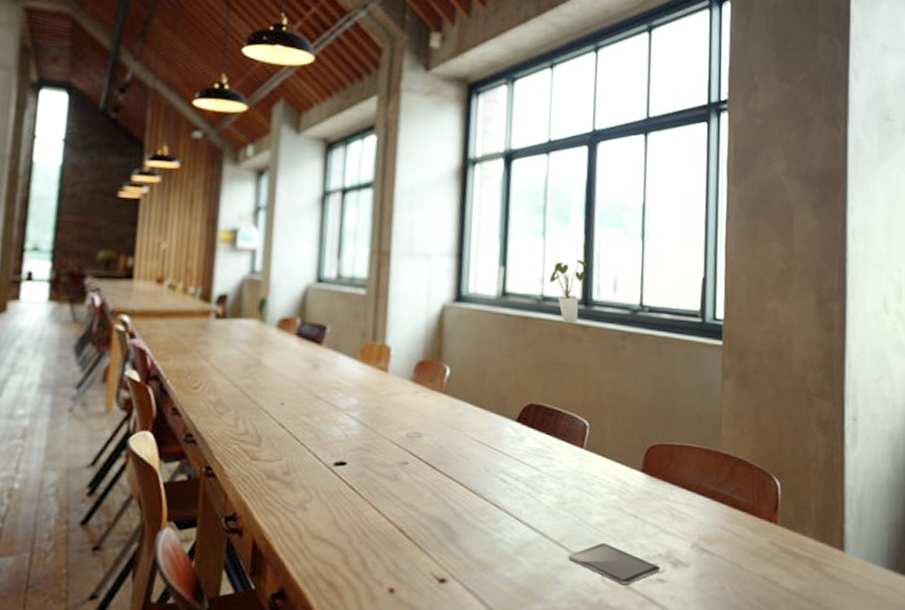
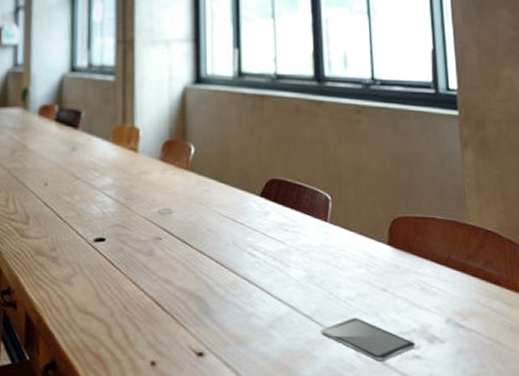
house plant: present [549,259,586,324] -> none [281,38,316,100]

